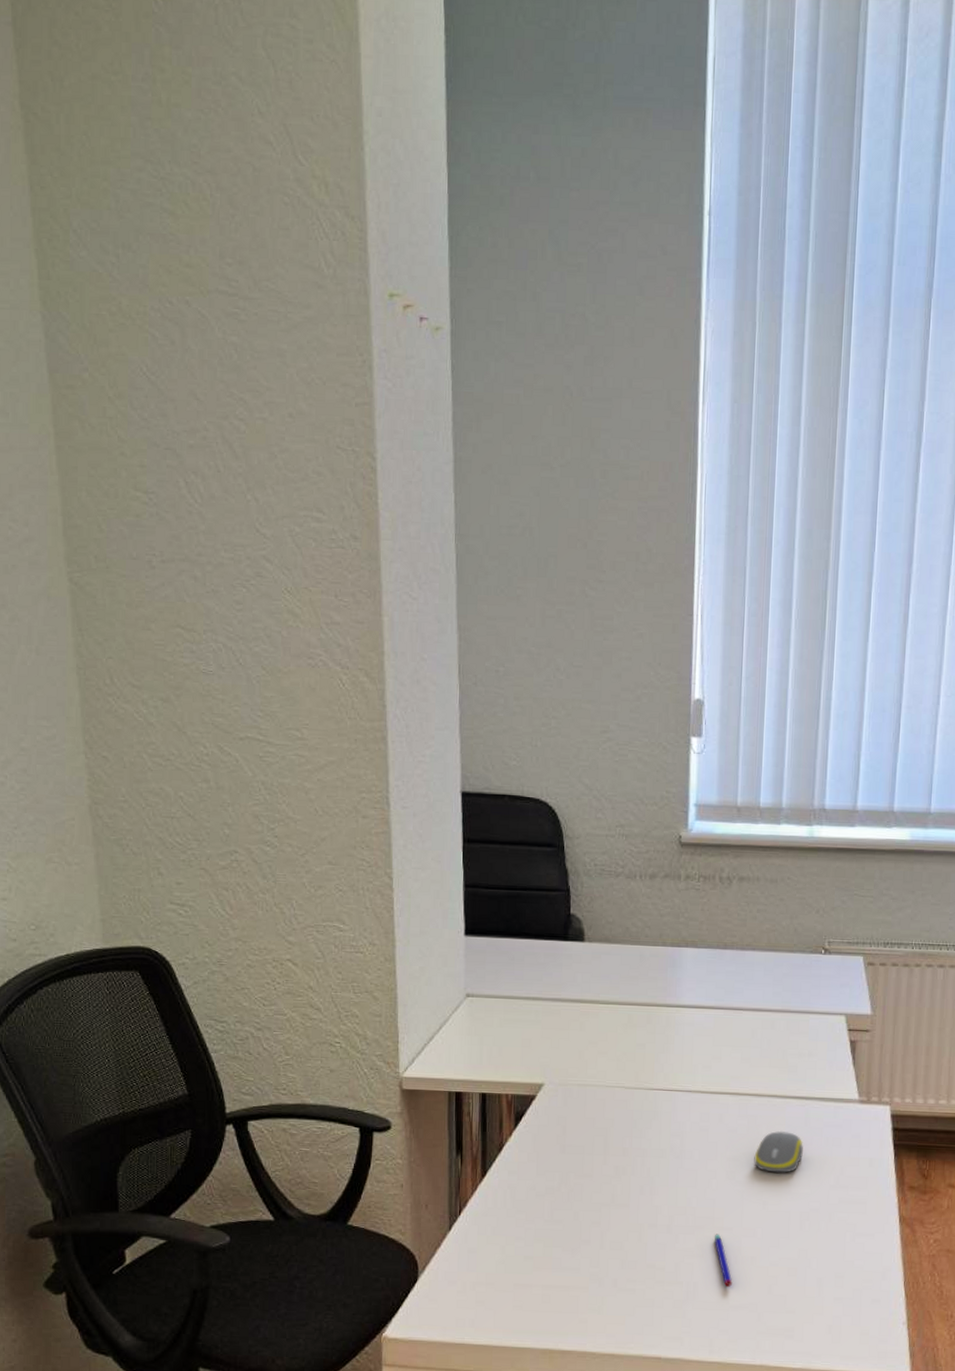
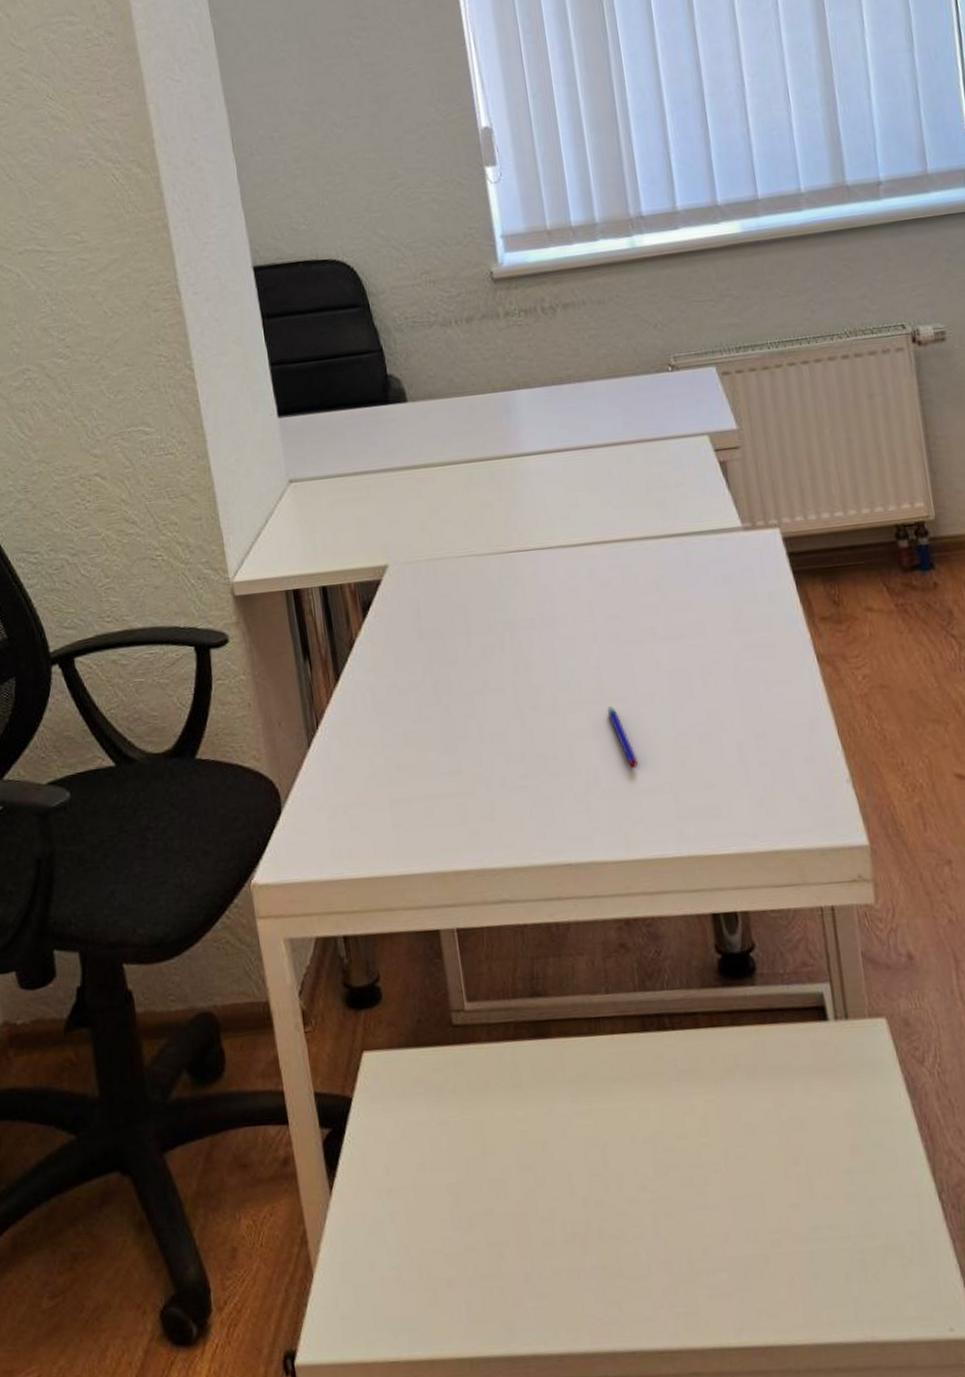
computer mouse: present [754,1130,803,1173] -> none [635,575,691,626]

